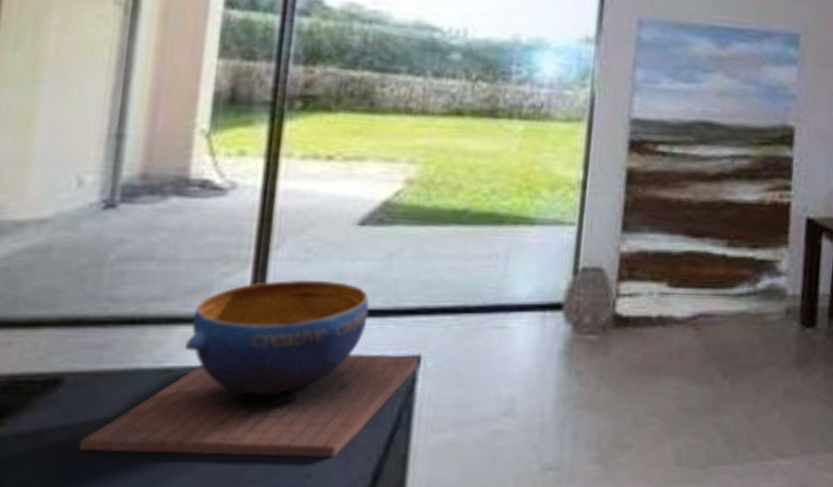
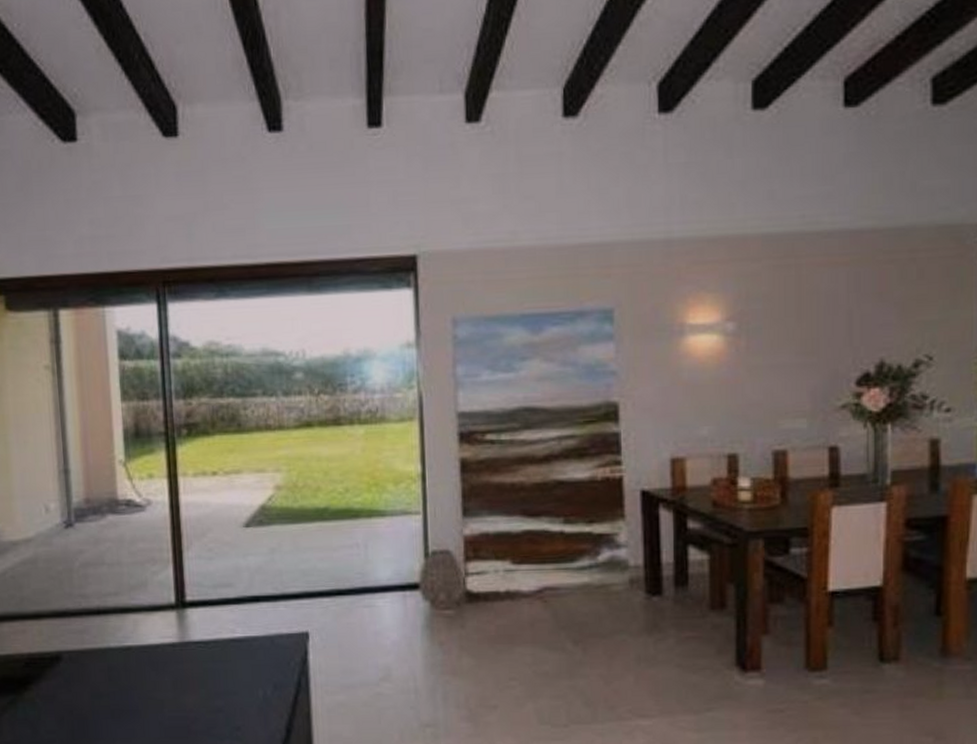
decorative bowl: present [78,279,418,458] -> none [79,573,307,715]

